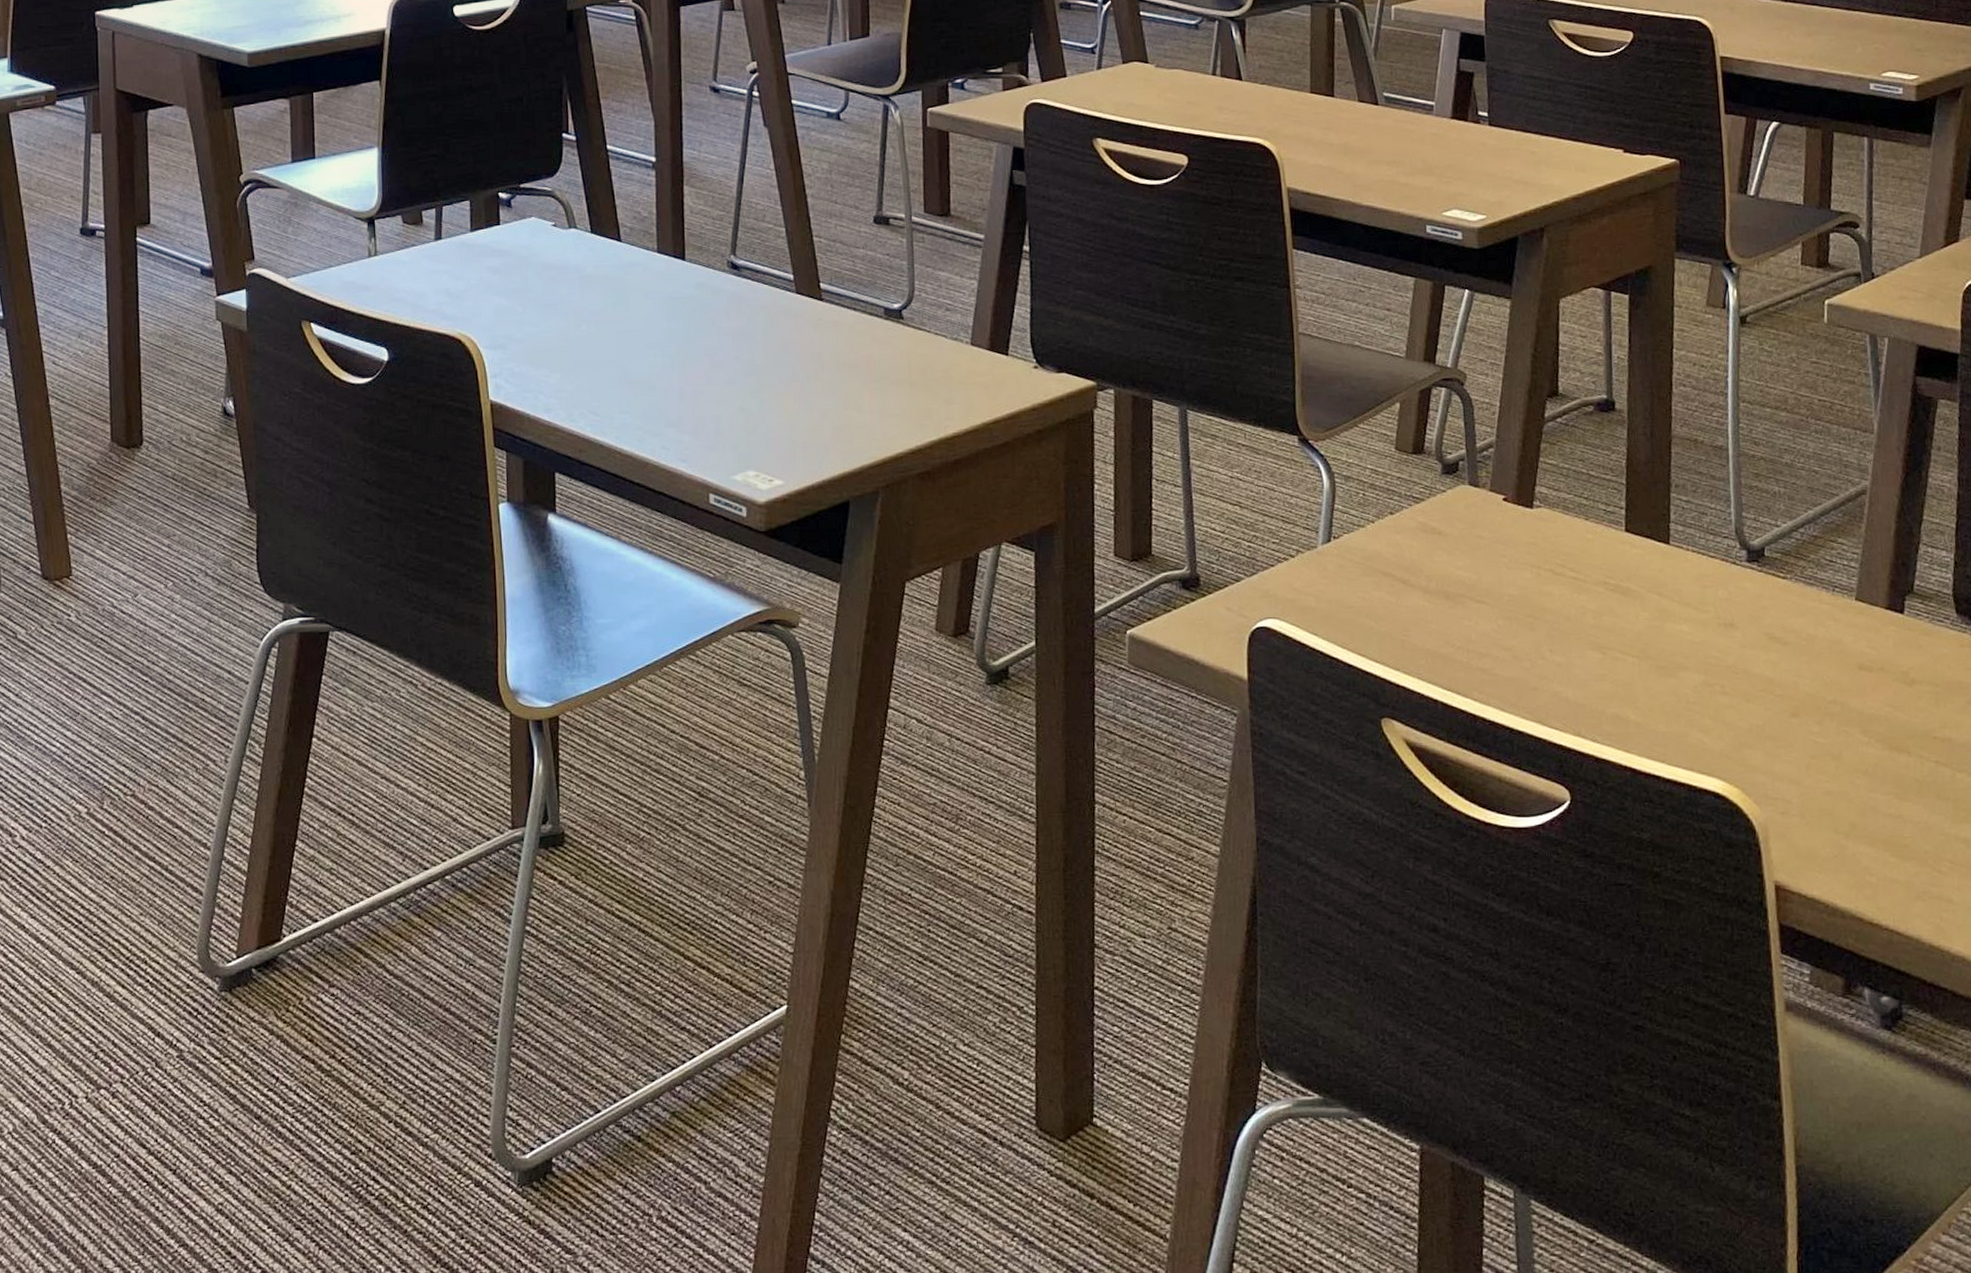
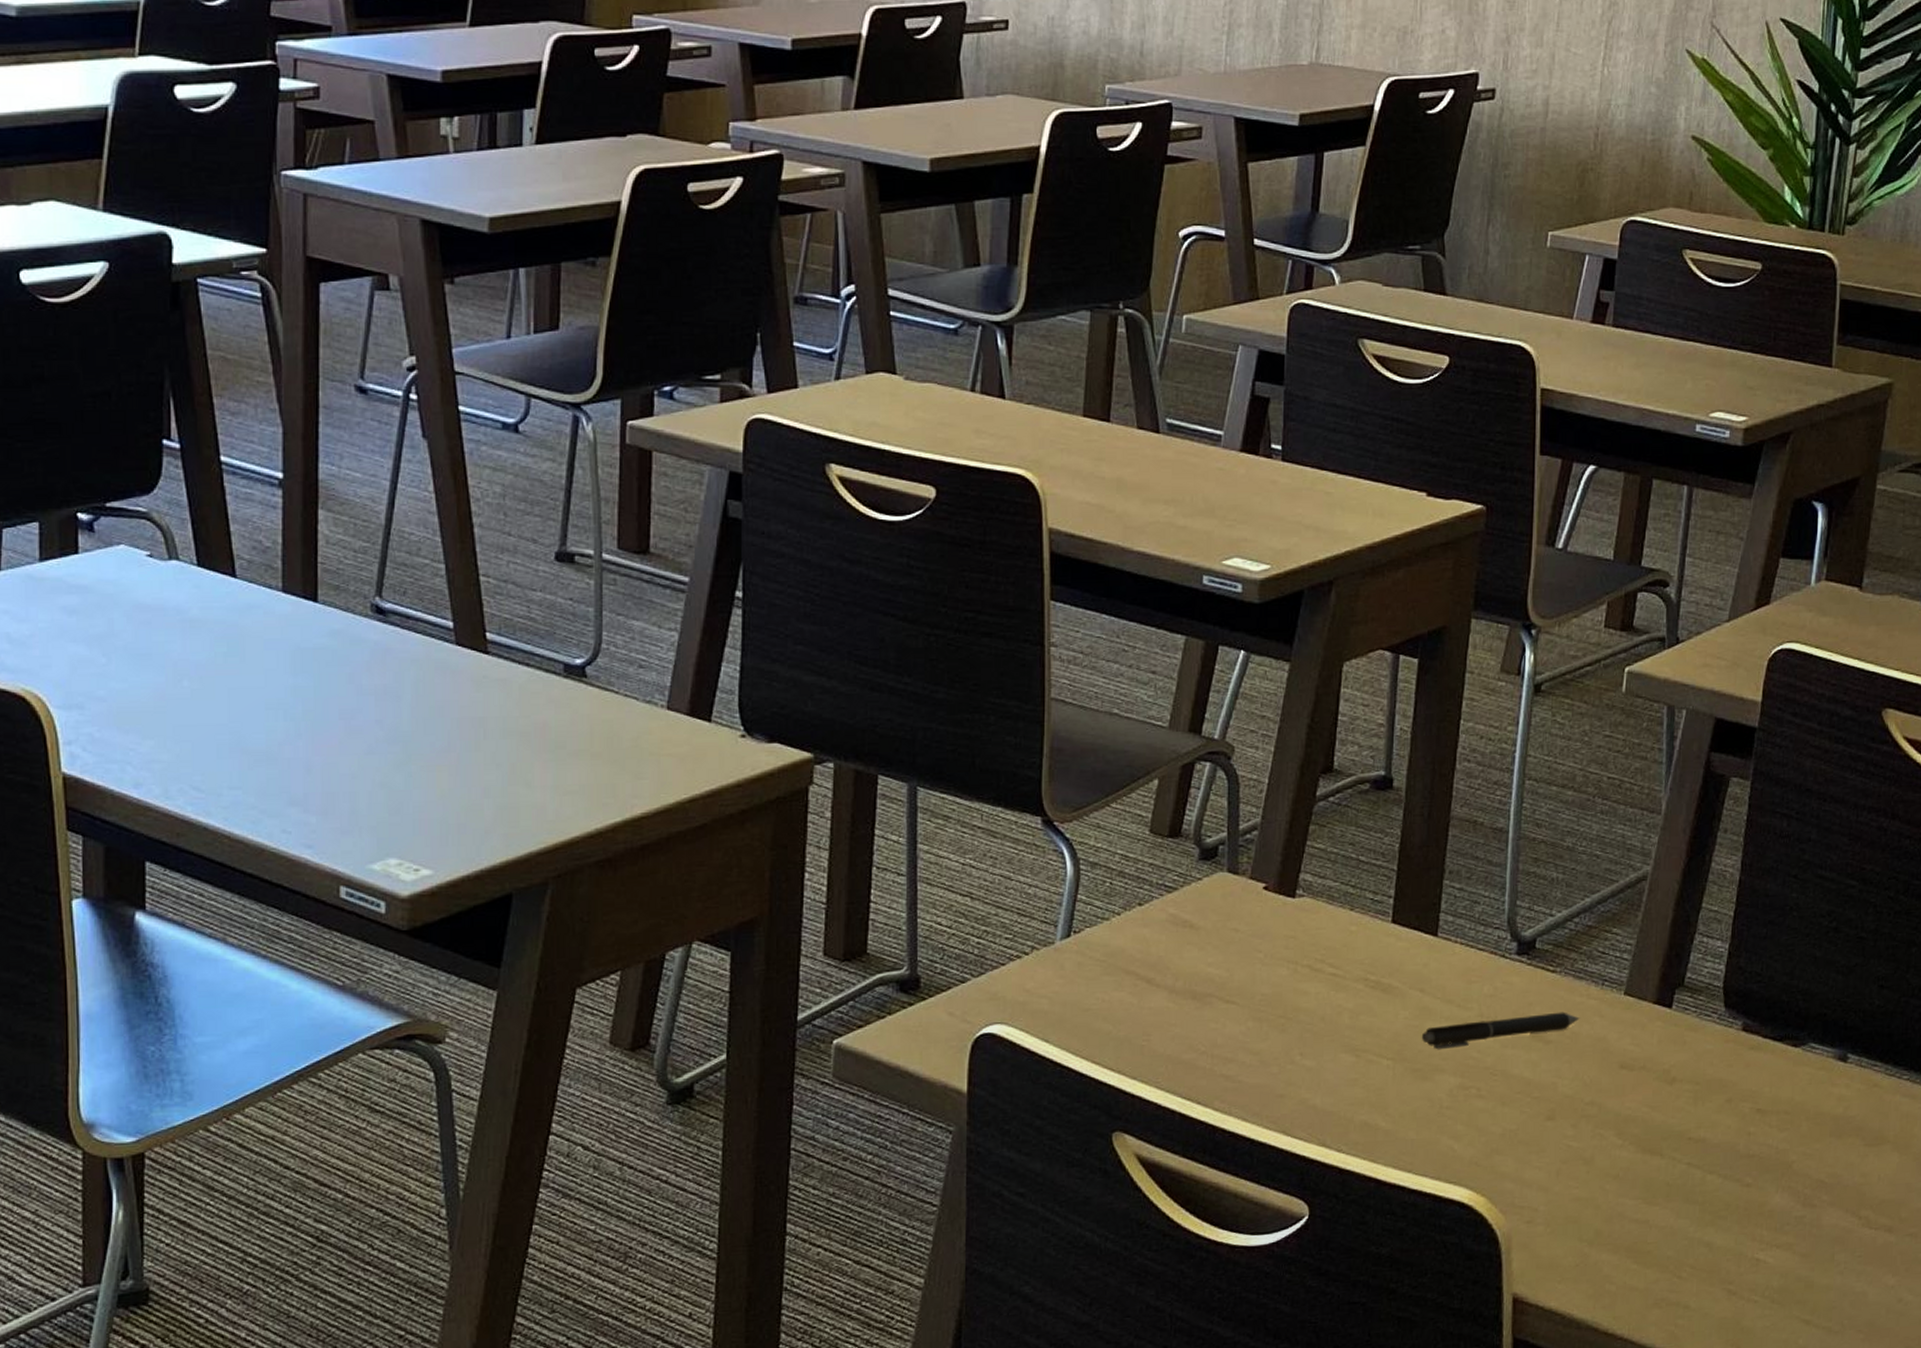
pen: none [1662,615,1814,649] -> present [1421,1011,1580,1050]

